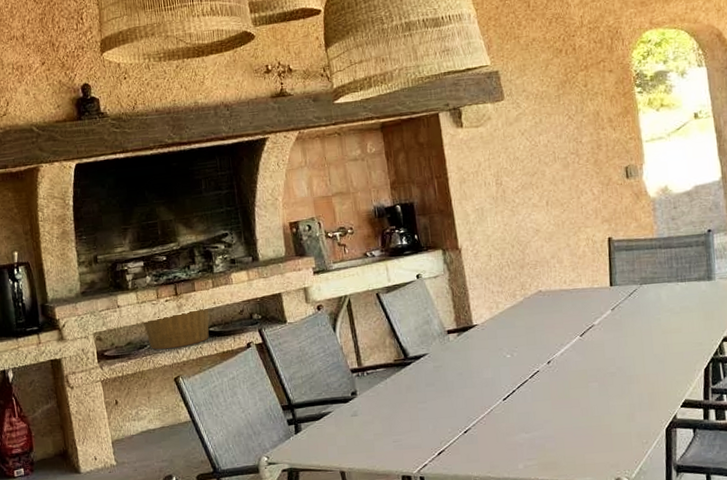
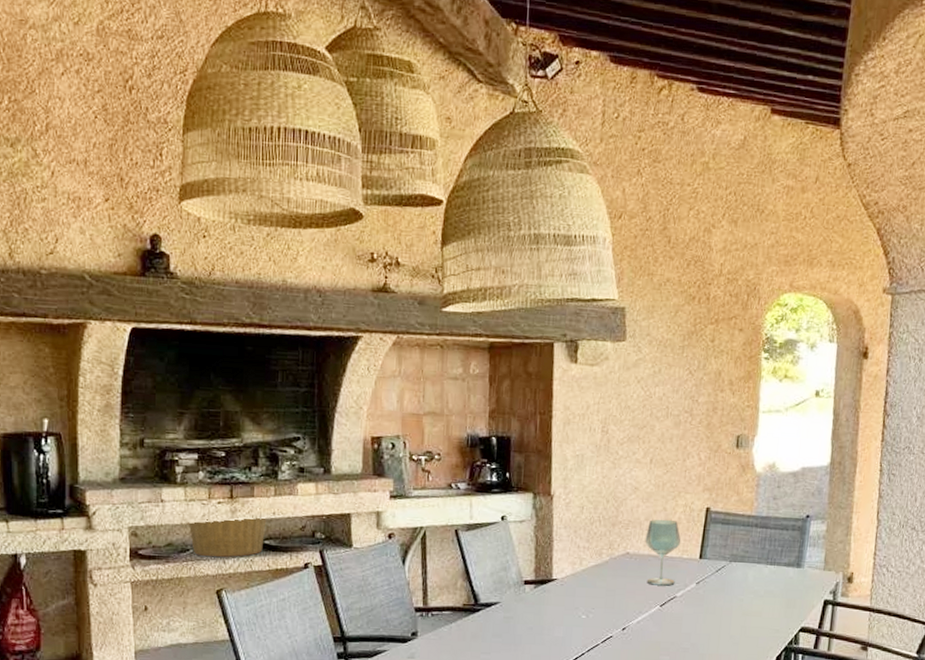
wine glass: none [554,254,591,318] -> present [645,519,681,586]

